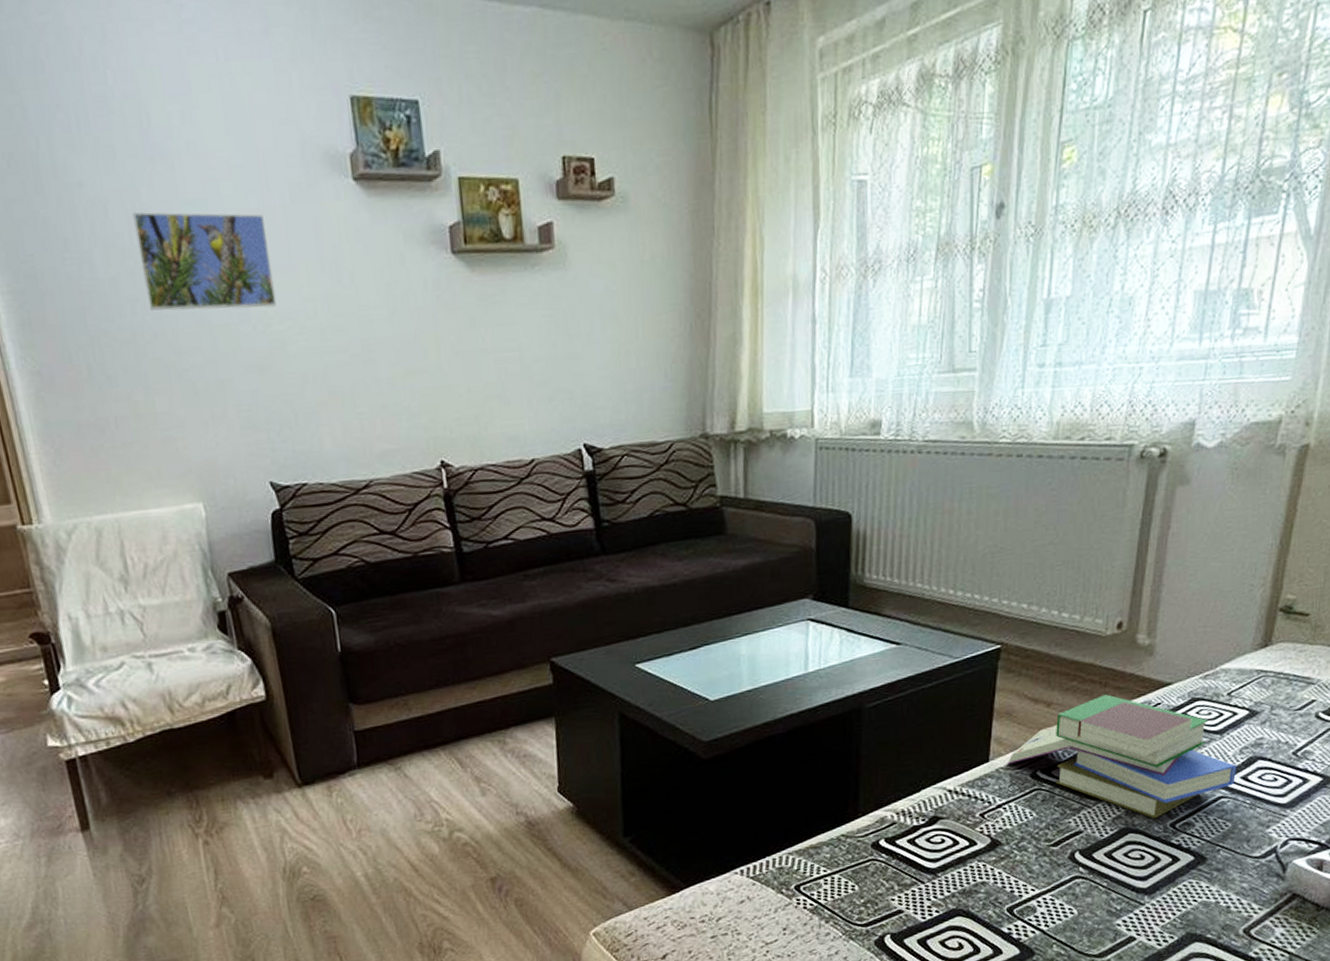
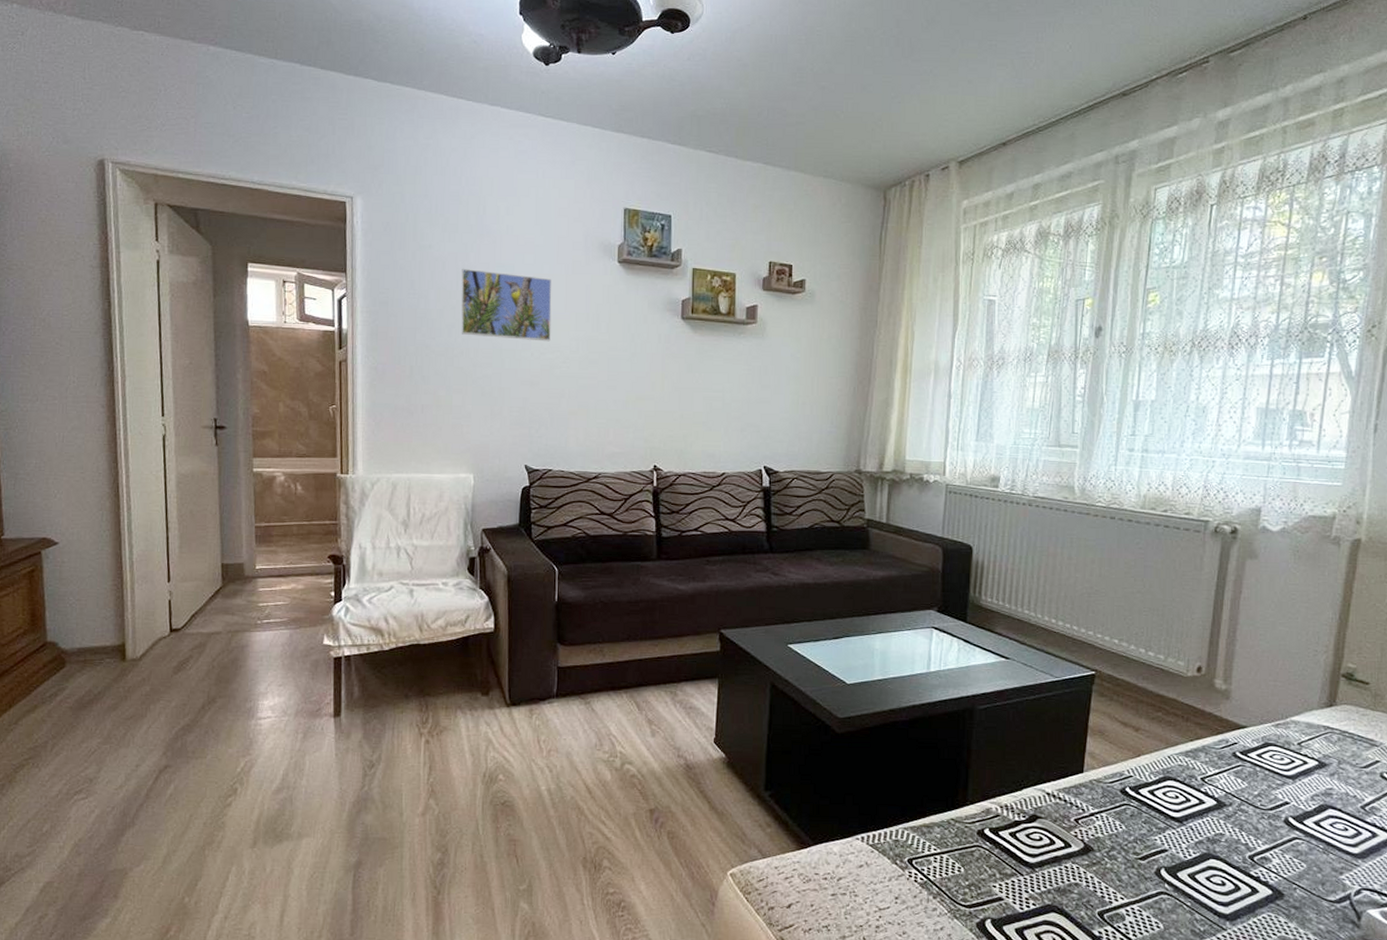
book: present [1007,694,1237,819] -> none [1099,728,1310,849]

